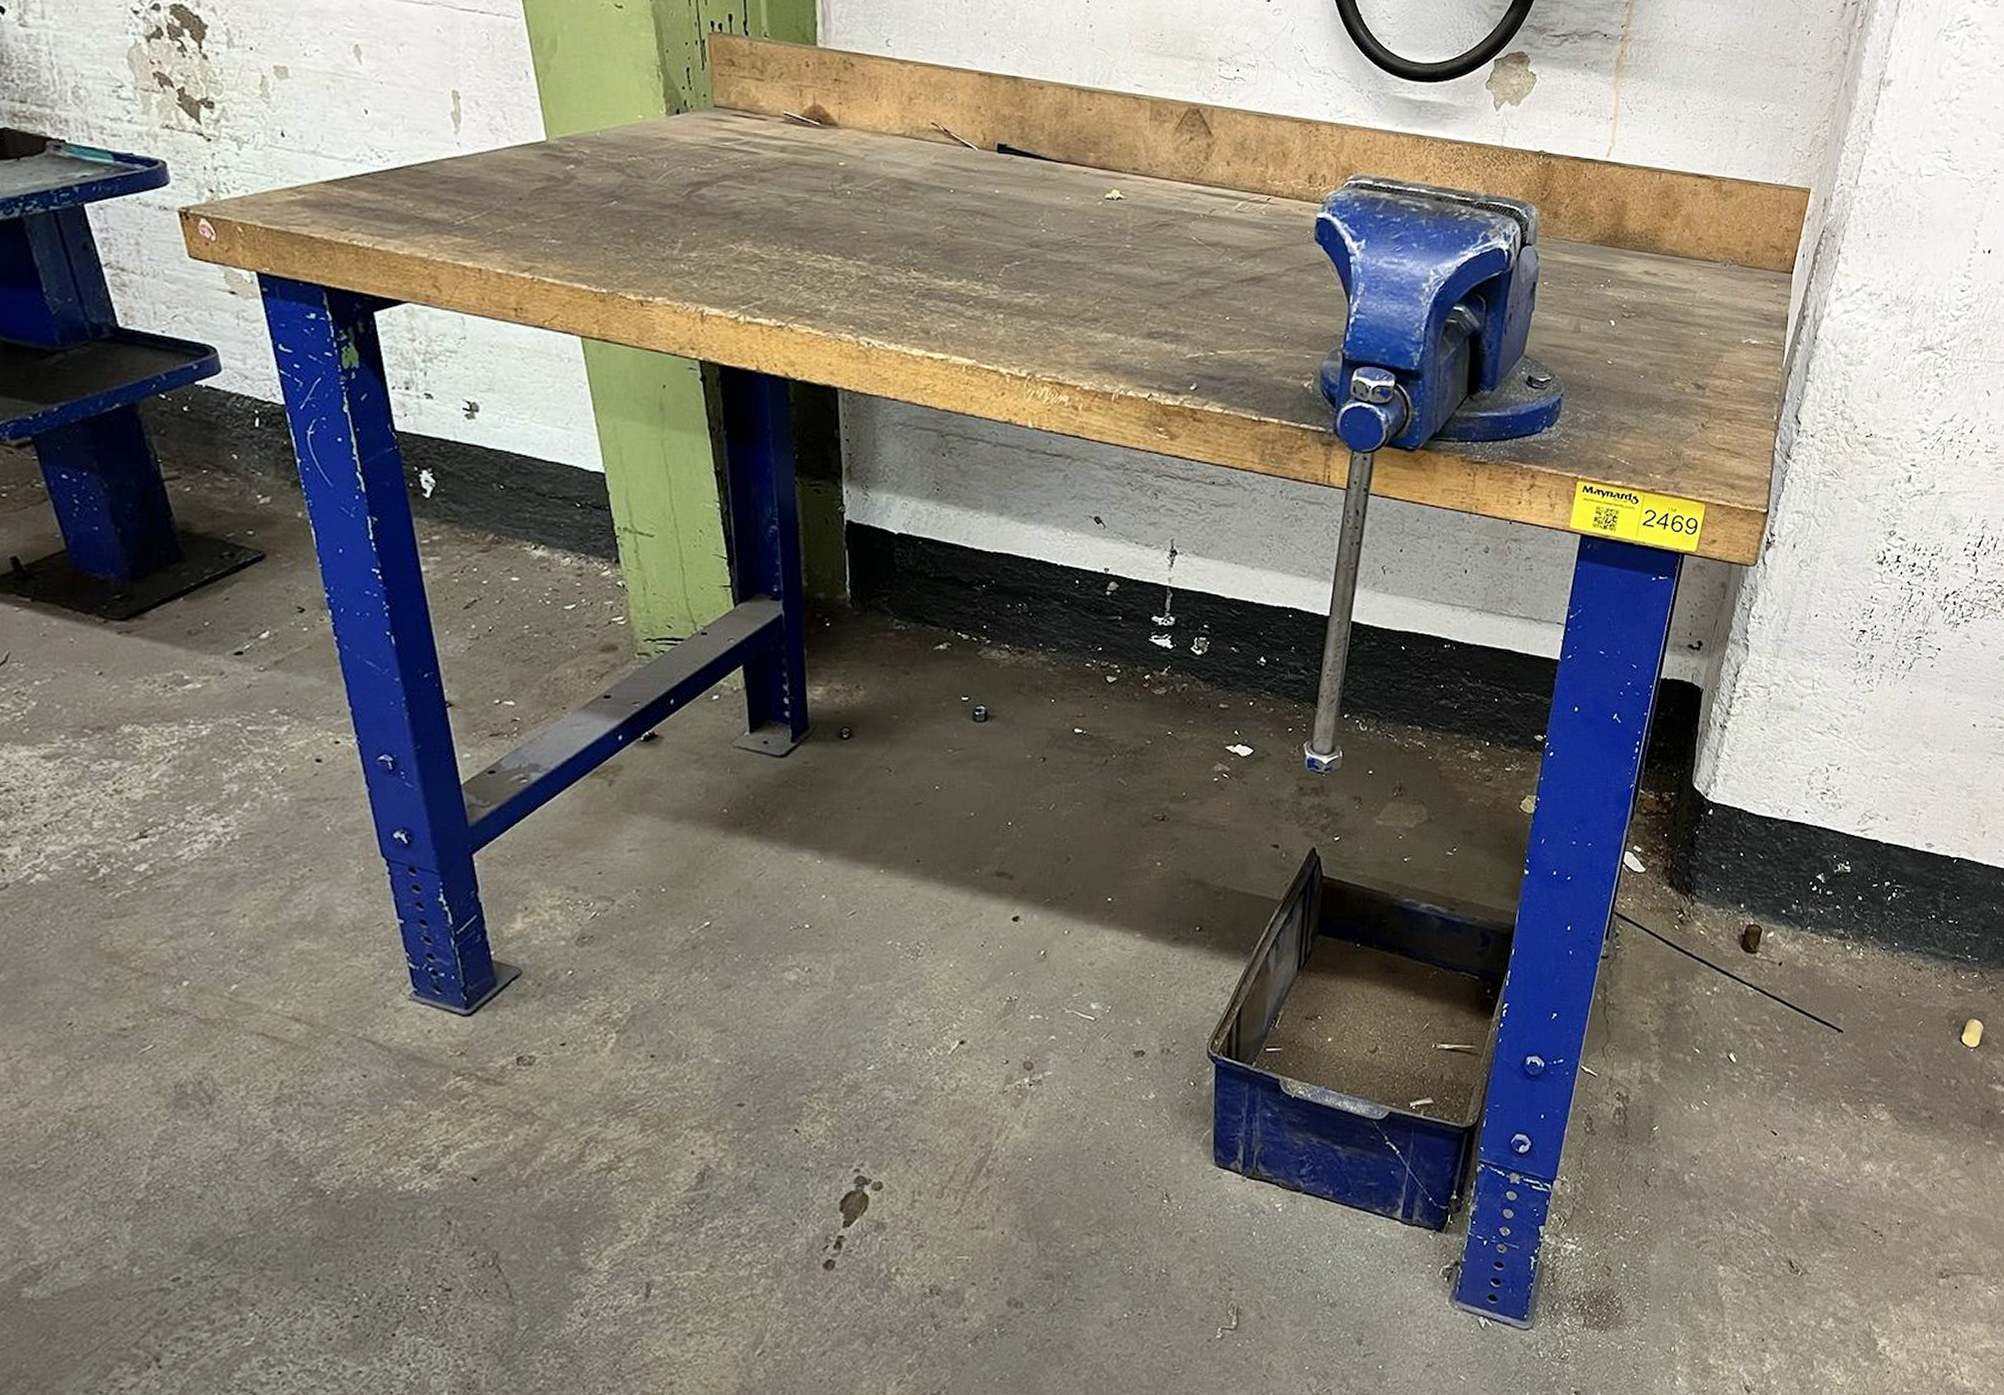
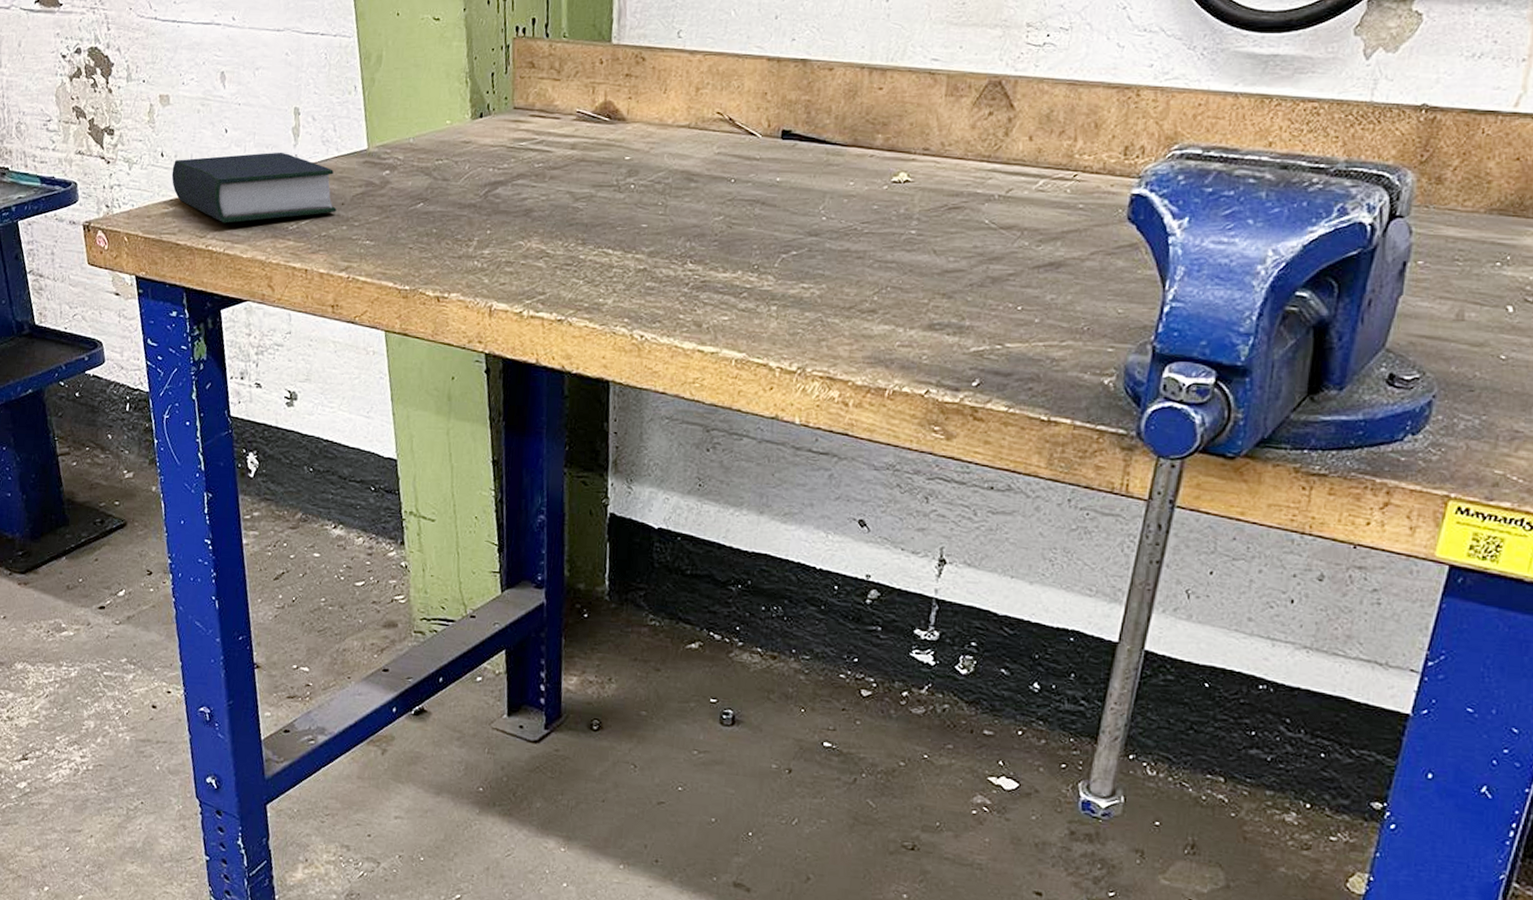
book: none [297,138,513,216] -> present [171,152,337,223]

